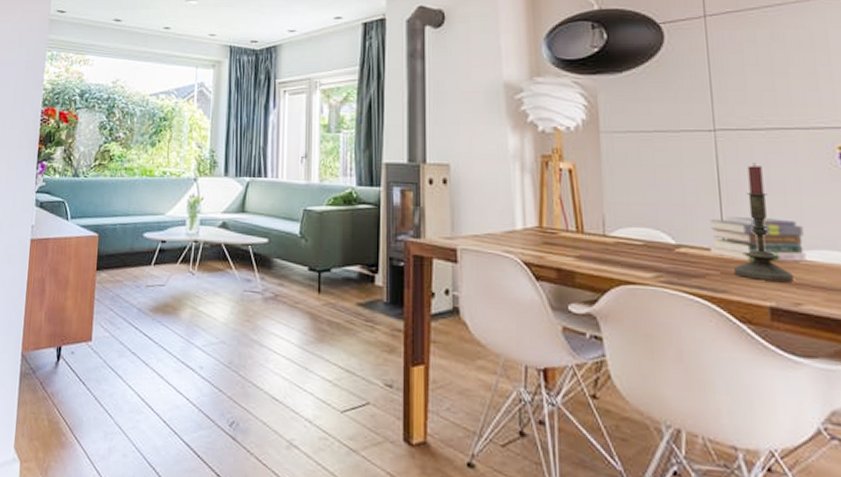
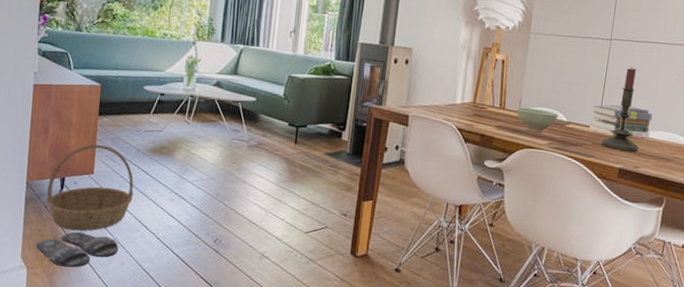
slippers: none [30,414,119,461] -> present [36,232,118,267]
basket: none [41,304,136,413] -> present [46,144,134,231]
bowl: none [600,228,662,262] -> present [516,107,559,133]

